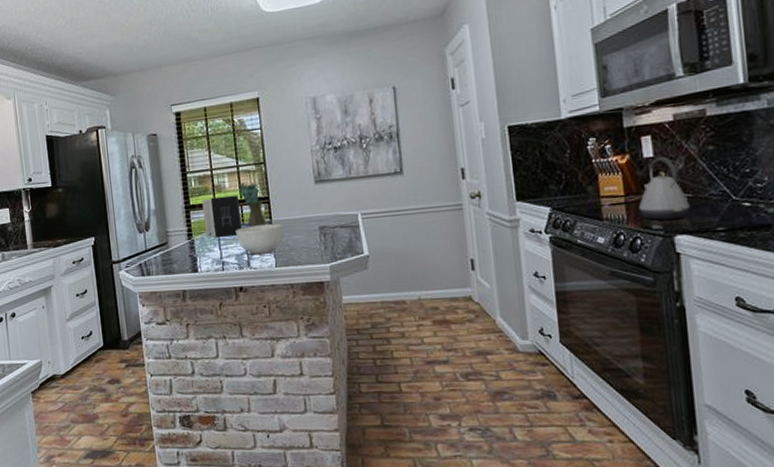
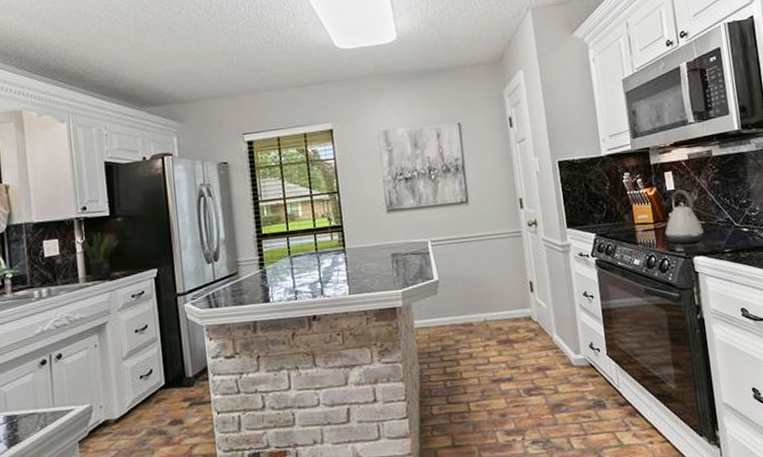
potted plant: none [29,202,60,247] -> present [82,232,119,280]
book: present [202,194,243,238] -> none [274,223,316,267]
bowl: present [235,223,284,255] -> none [309,251,357,283]
vase: present [239,181,267,228] -> none [312,210,341,256]

